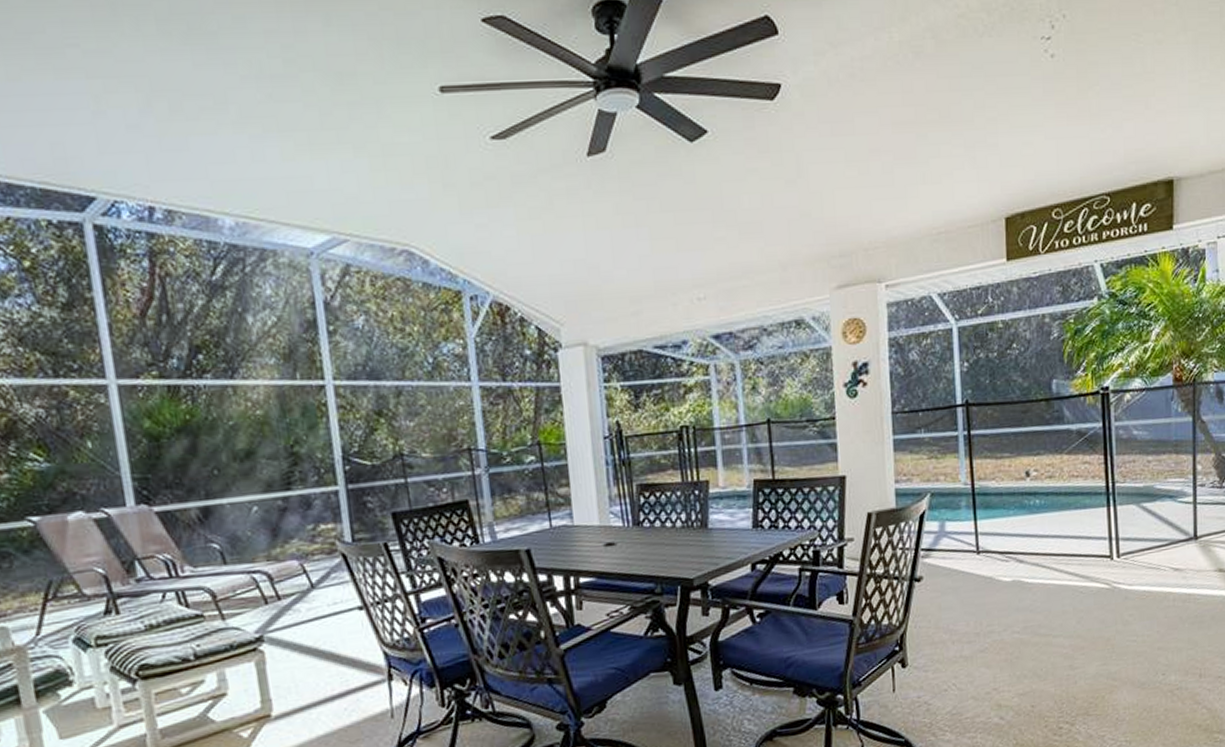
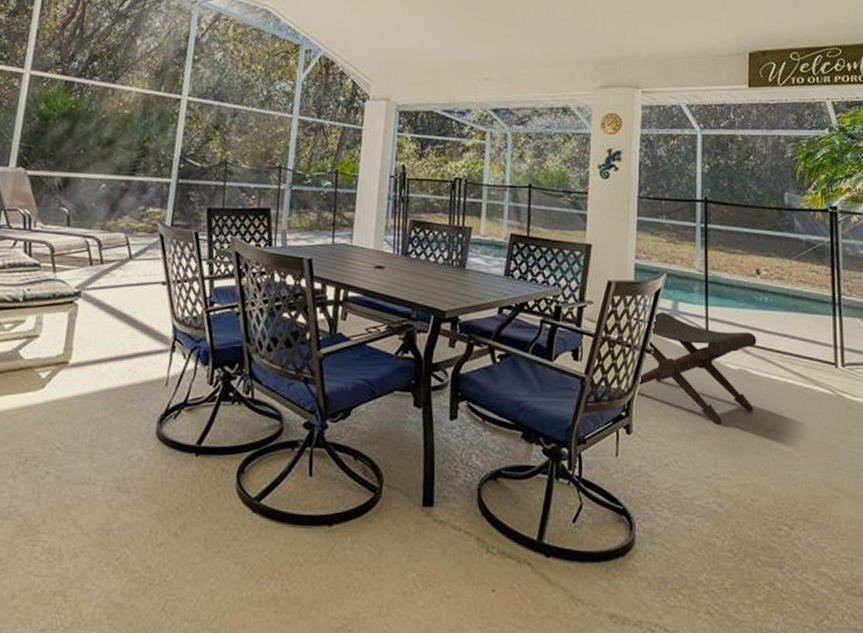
footstool: none [908,535,1030,640] -> present [637,312,757,424]

